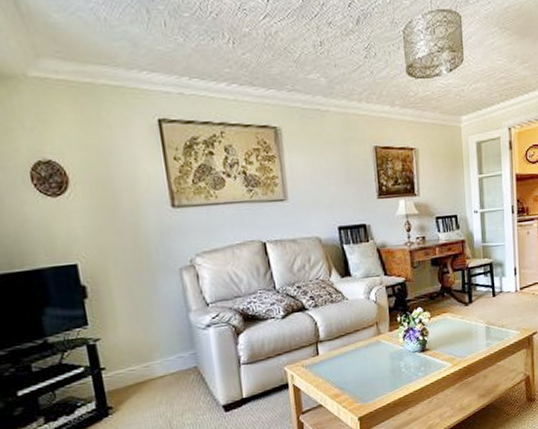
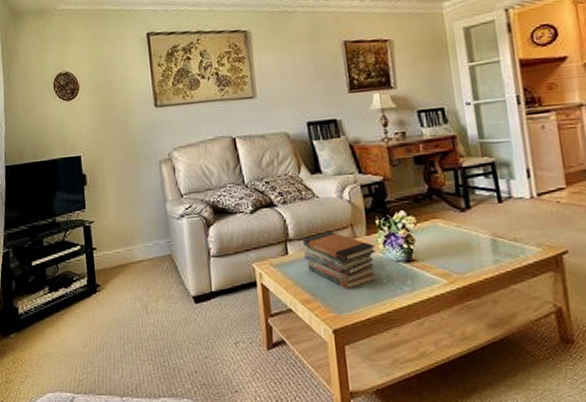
book stack: none [333,330,397,381] -> present [303,231,376,290]

